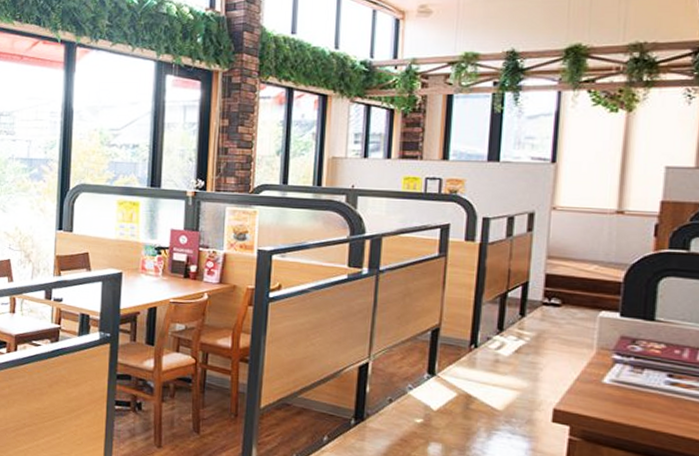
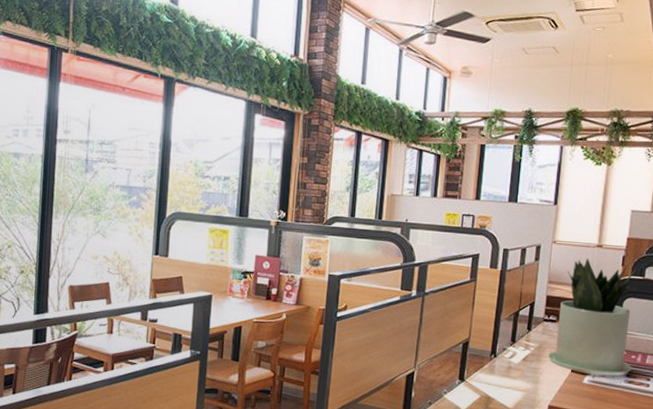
planter: none [549,228,676,376] -> present [547,258,636,377]

